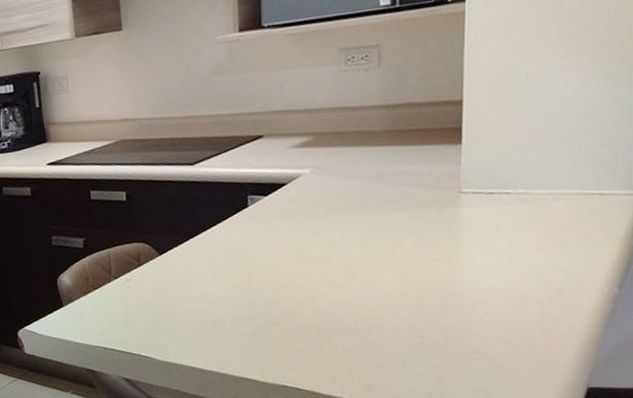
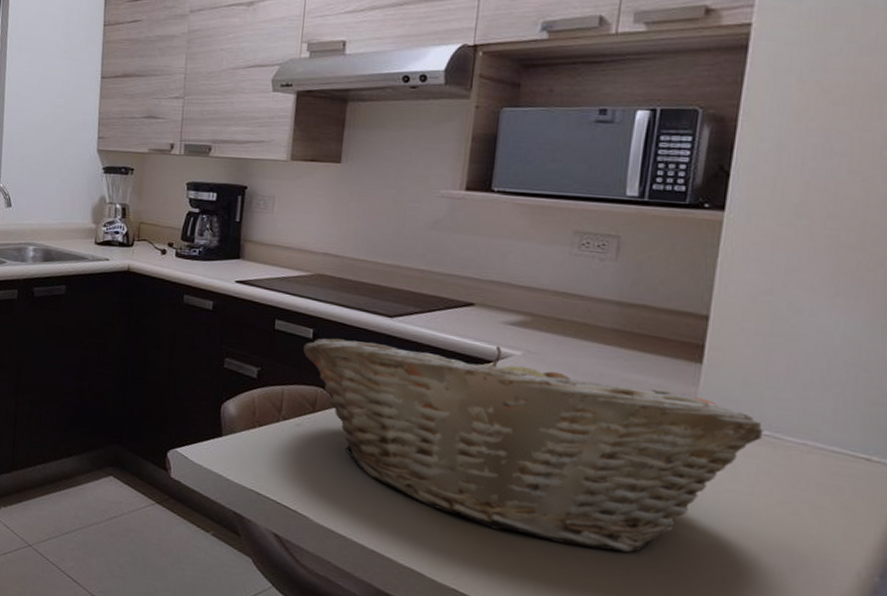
fruit basket: none [120,169,517,328] -> present [303,338,764,553]

